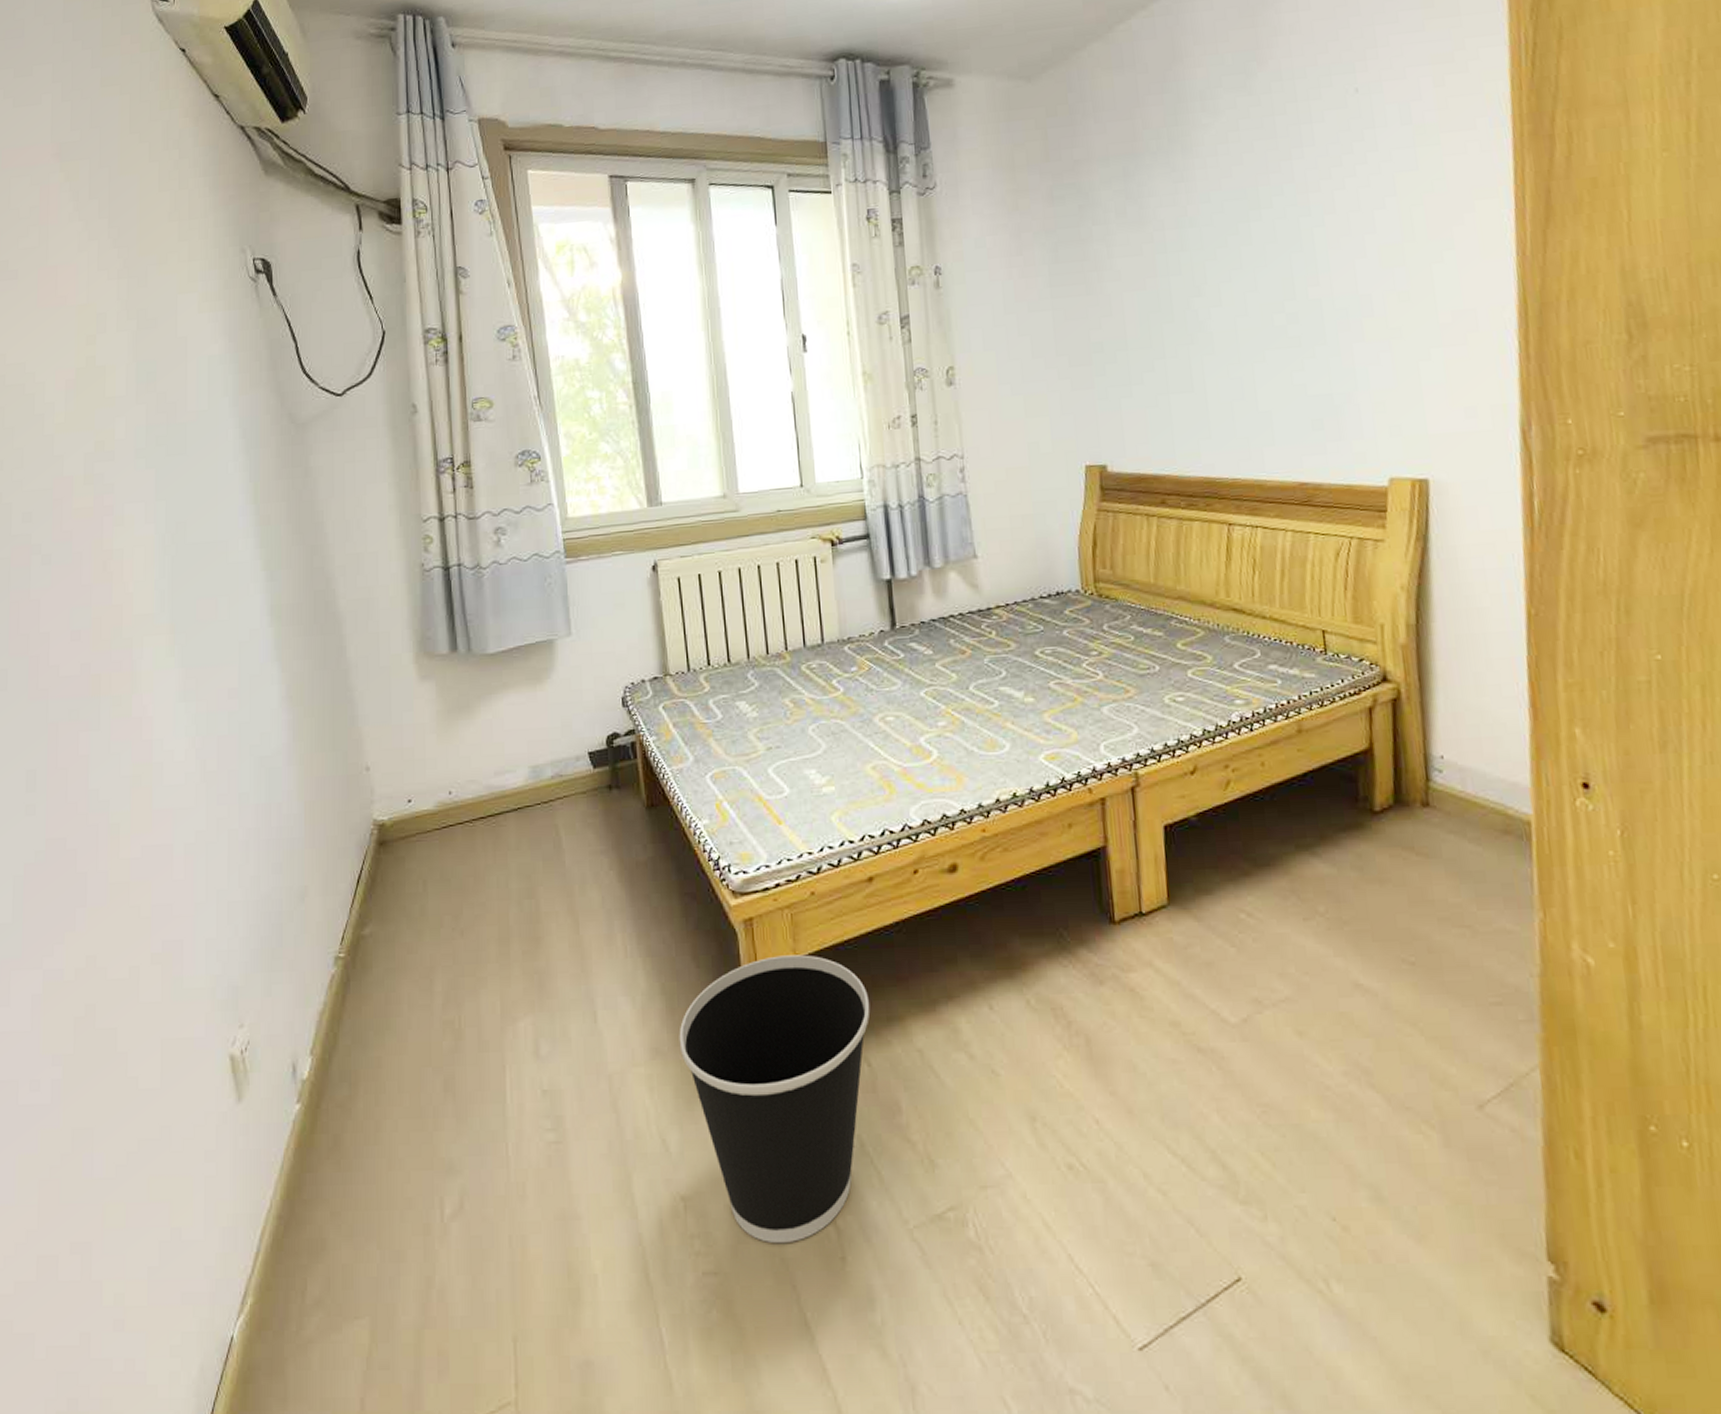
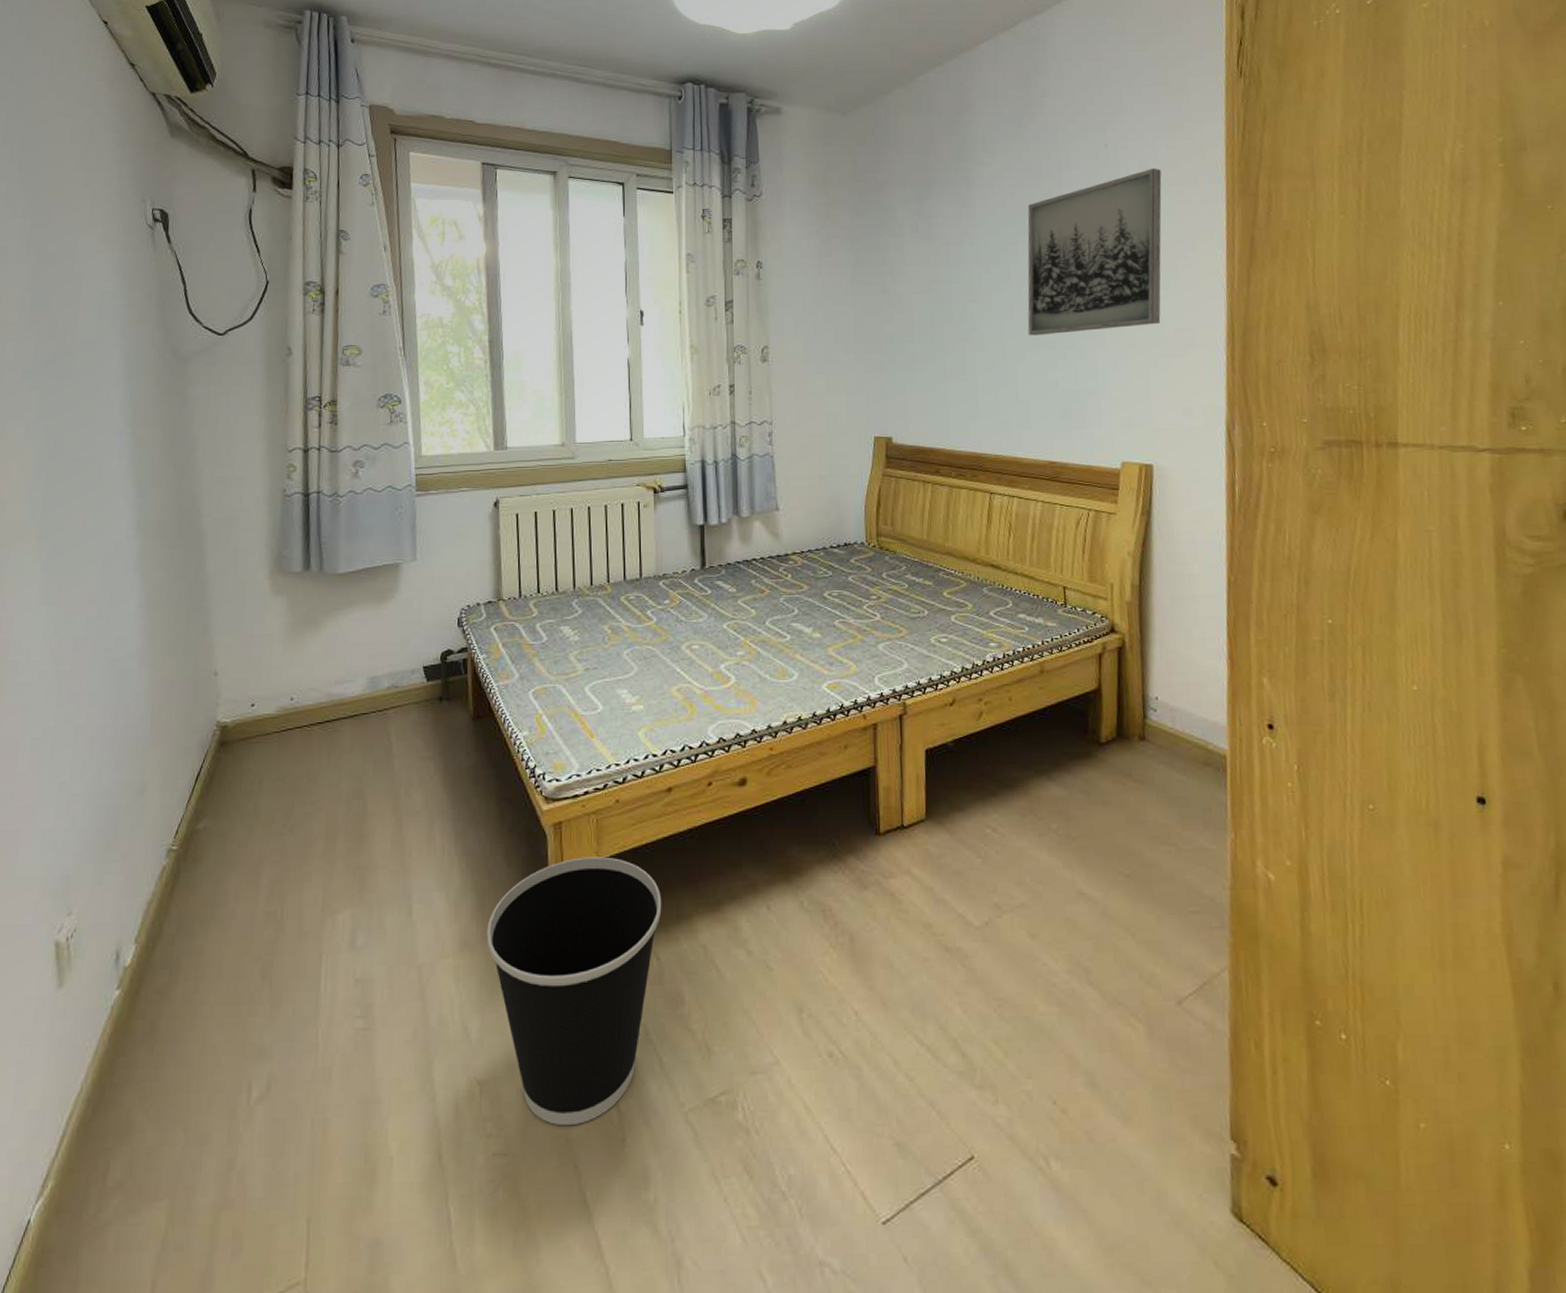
wall art: none [1260,112,1433,333] -> present [1027,168,1162,336]

